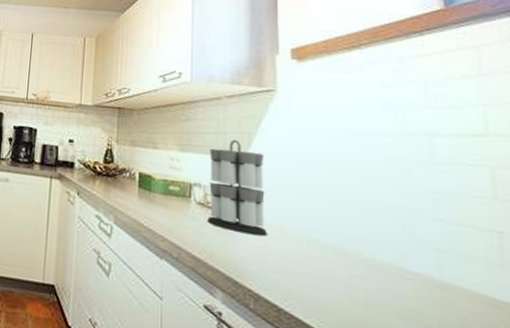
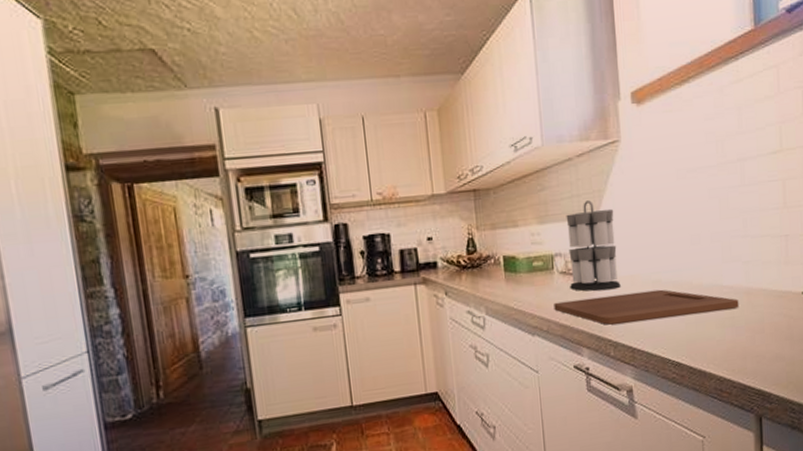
cutting board: none [187,231,429,302] -> present [554,289,739,325]

